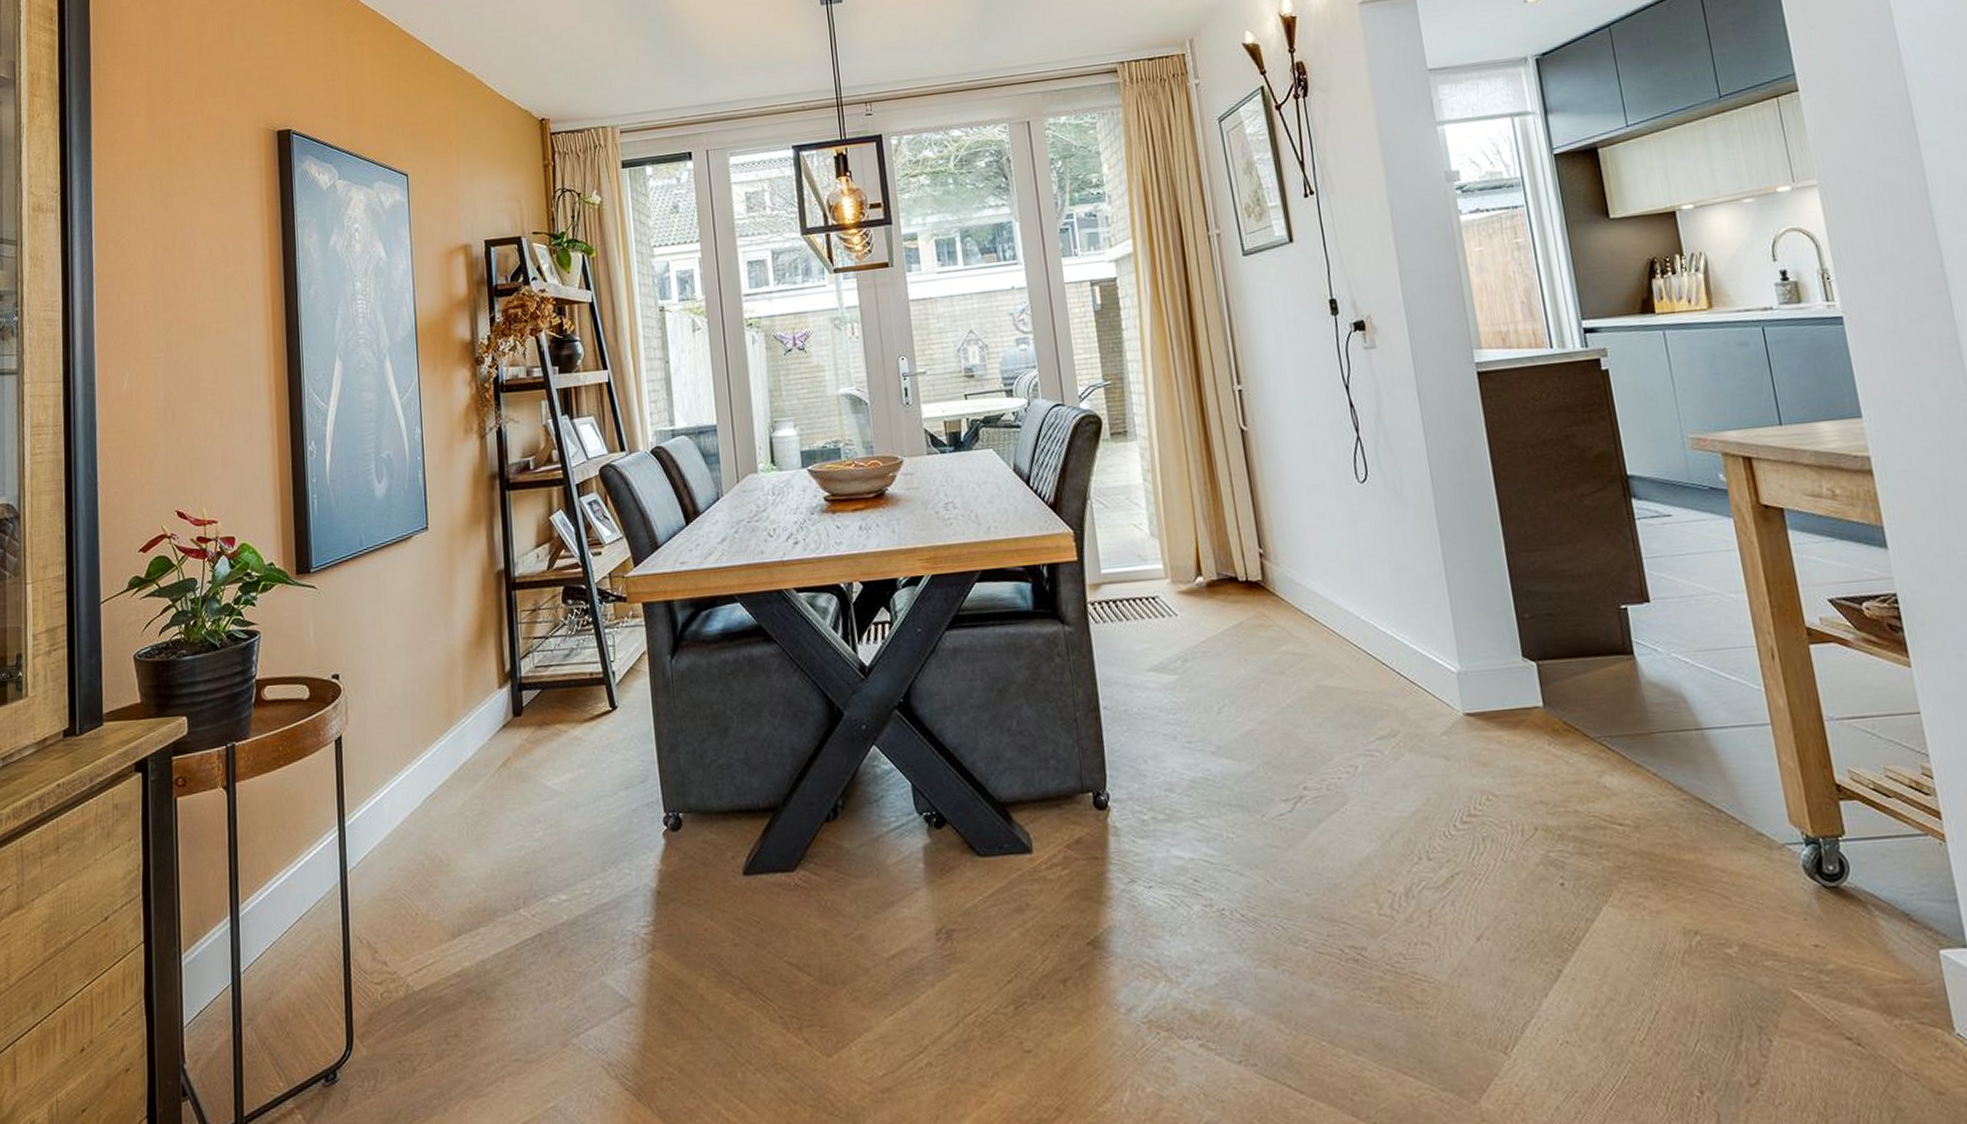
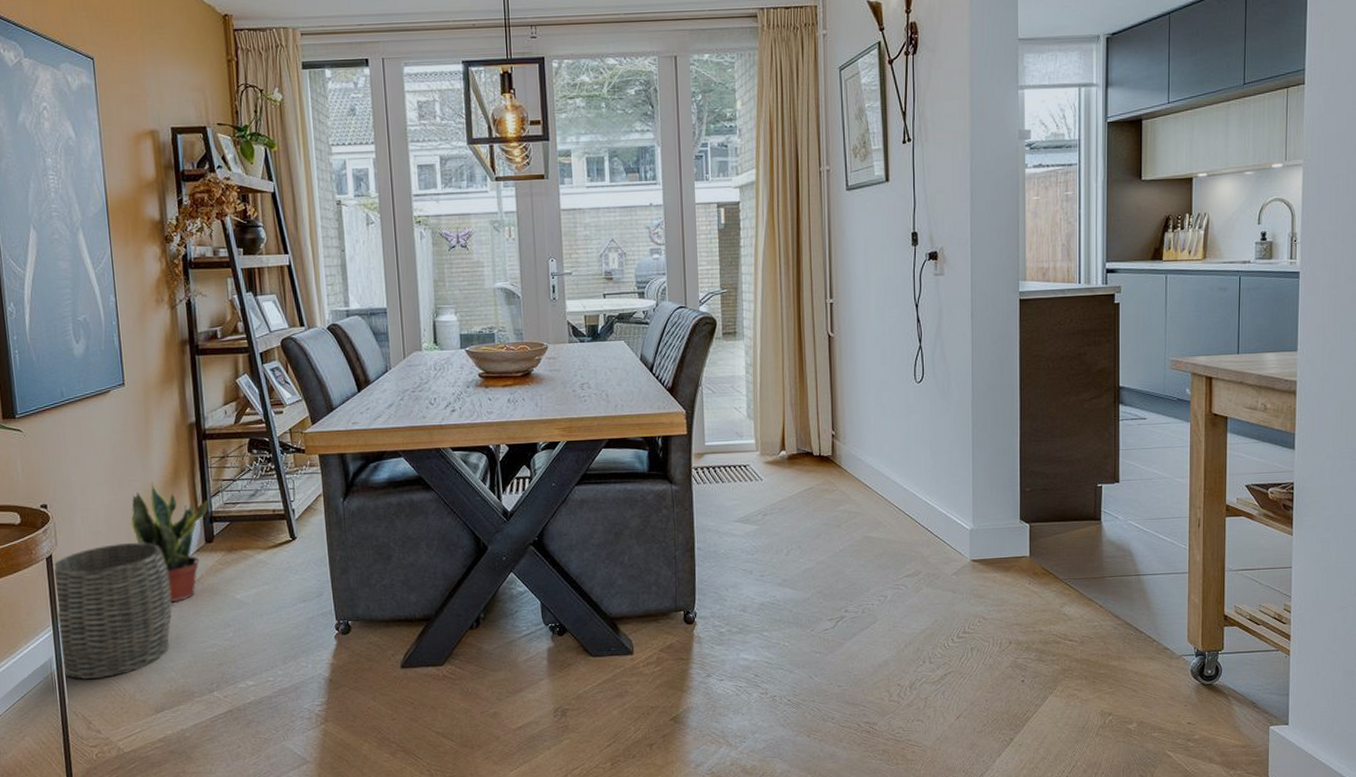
woven basket: none [341,718,475,894] -> present [52,542,173,679]
potted plant: none [429,642,520,793] -> present [130,481,211,602]

